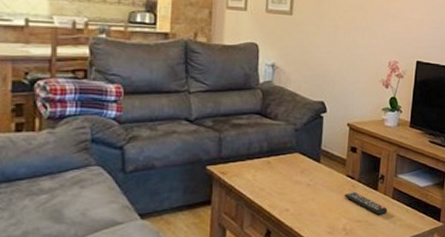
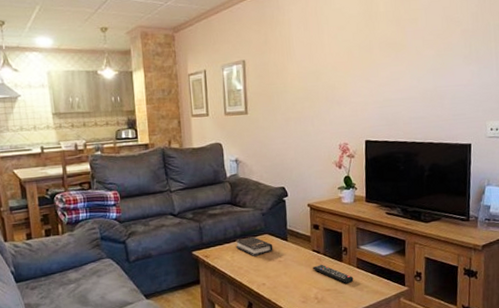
hardback book: none [260,154,303,177] -> present [235,236,273,256]

